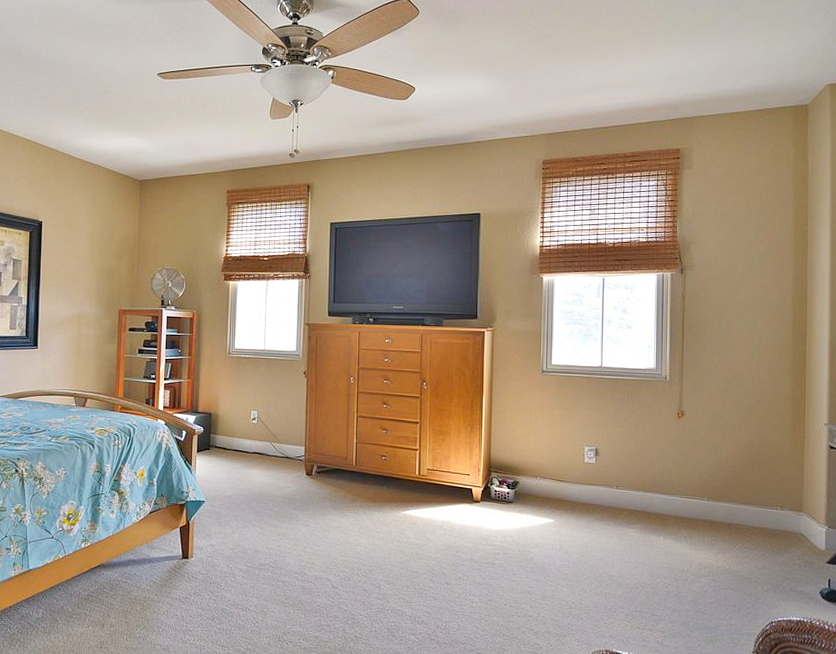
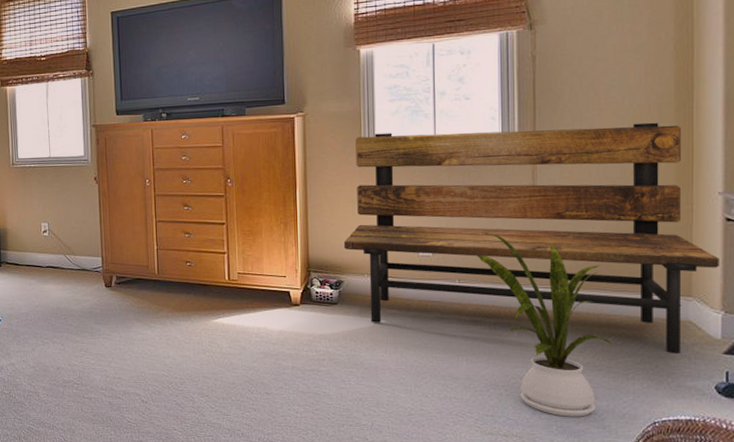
bench: none [521,351,824,561] -> present [343,122,719,354]
house plant: none [632,445,739,615] -> present [477,232,612,417]

